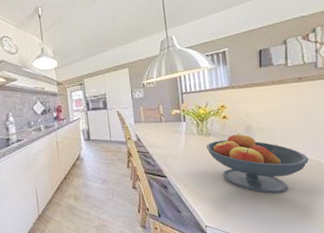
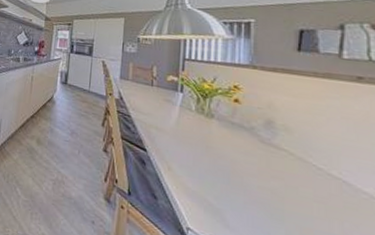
fruit bowl: present [206,132,309,194] -> none [204,124,362,224]

